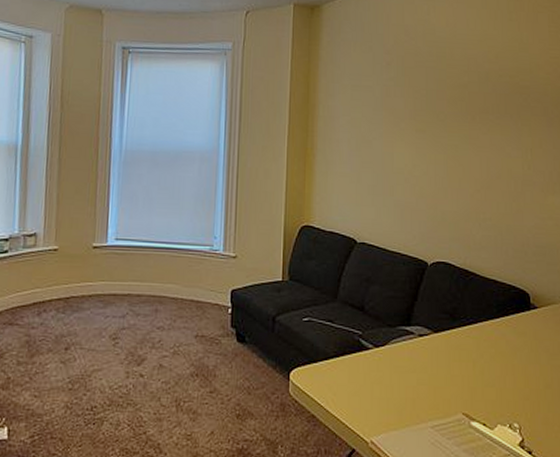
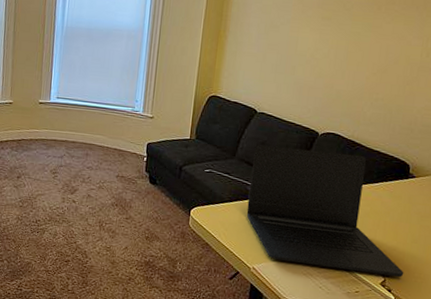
laptop: none [356,282,543,433] -> present [246,144,404,277]

